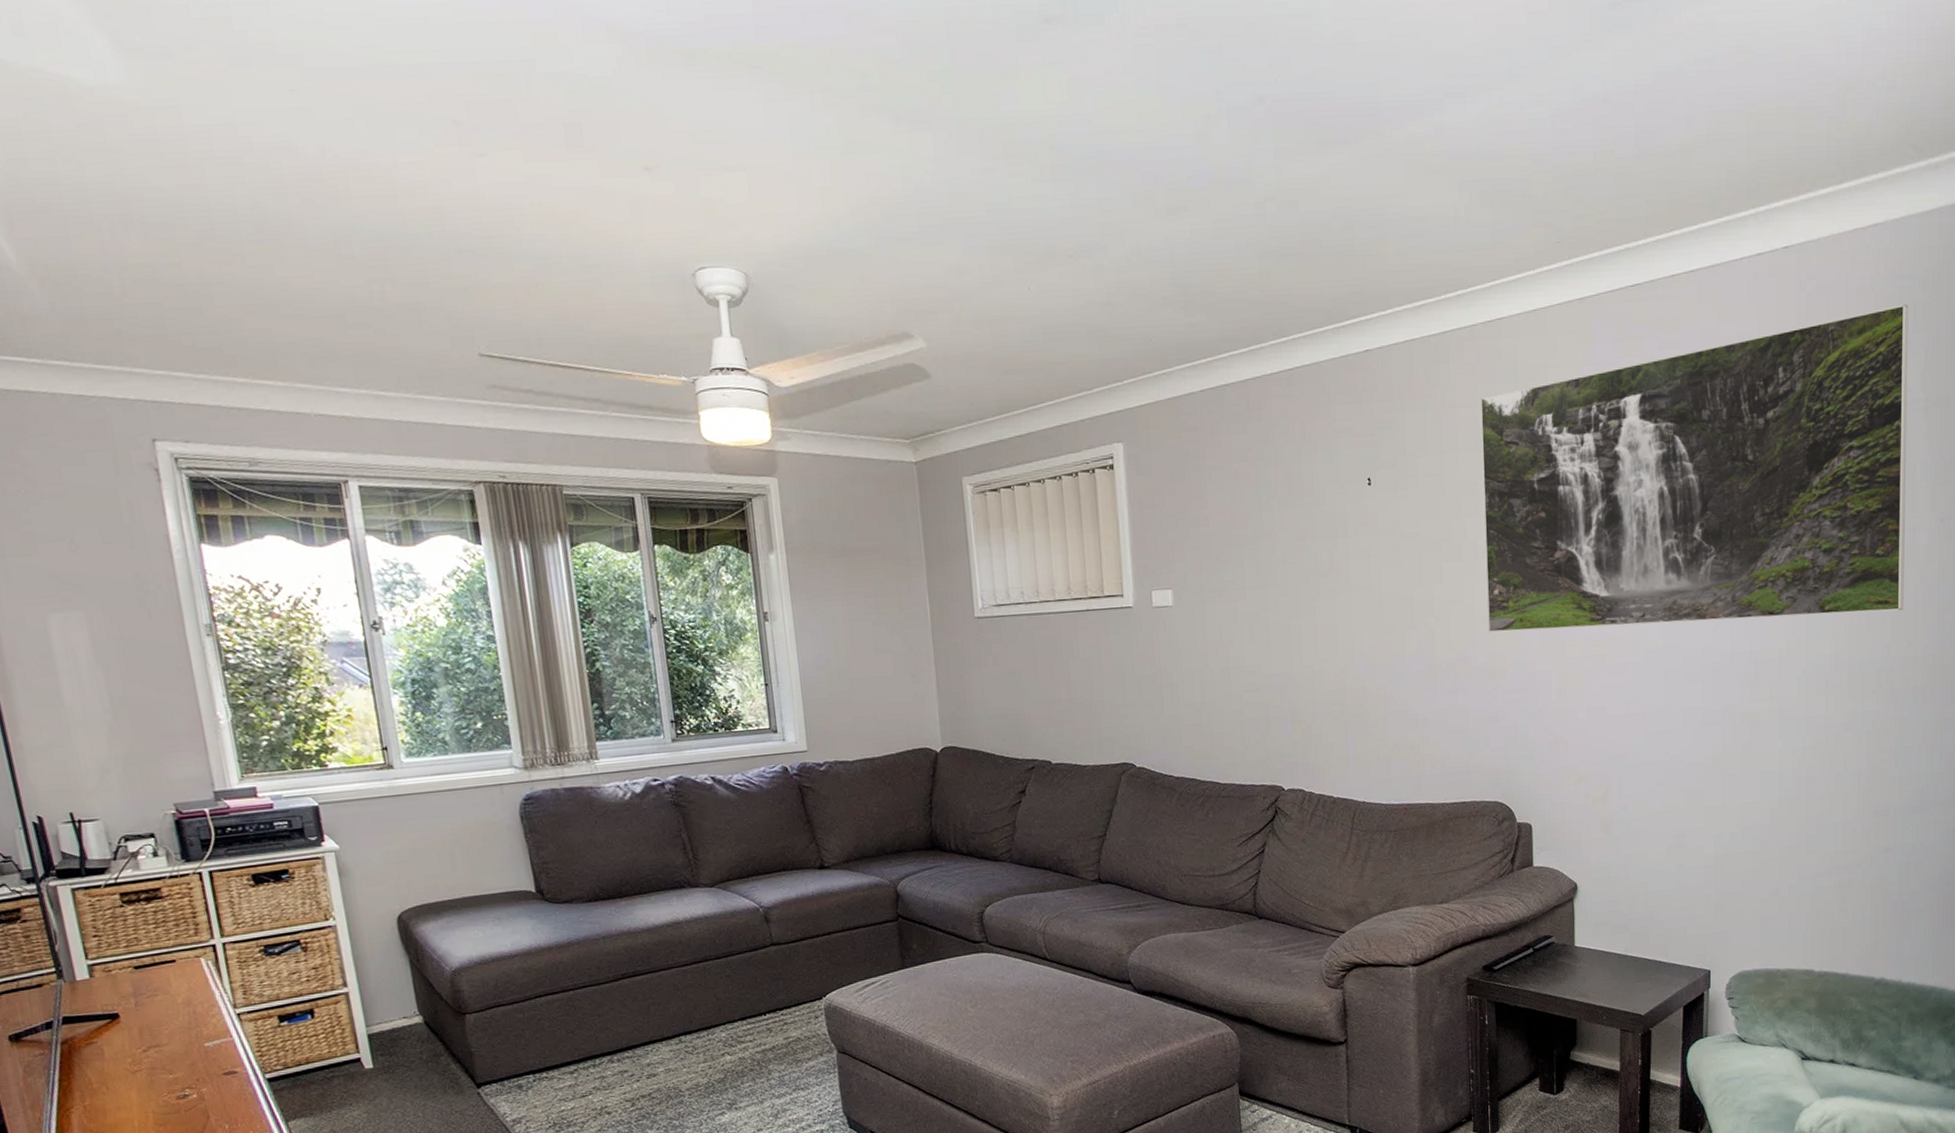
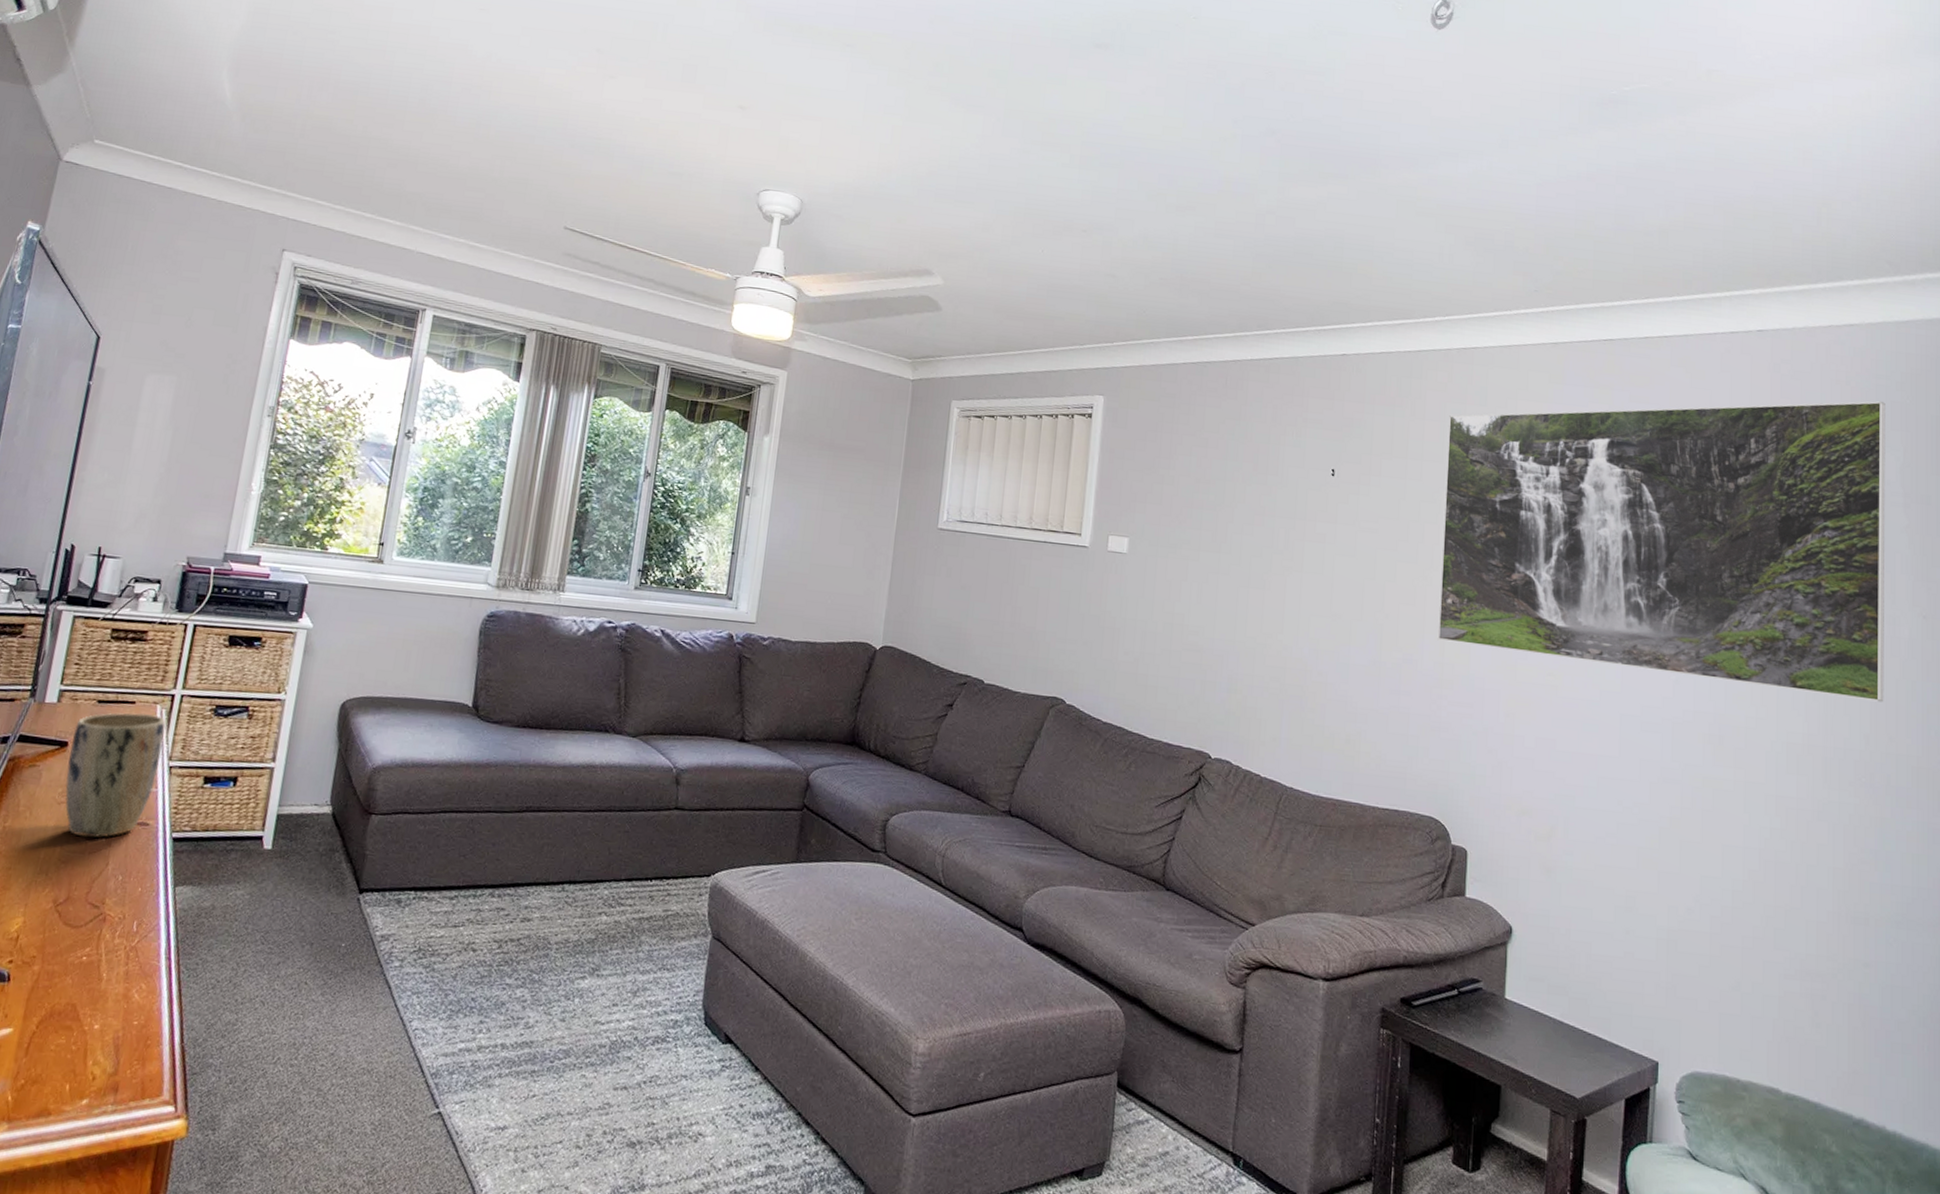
plant pot: none [120,968,229,1098] -> present [65,713,166,838]

